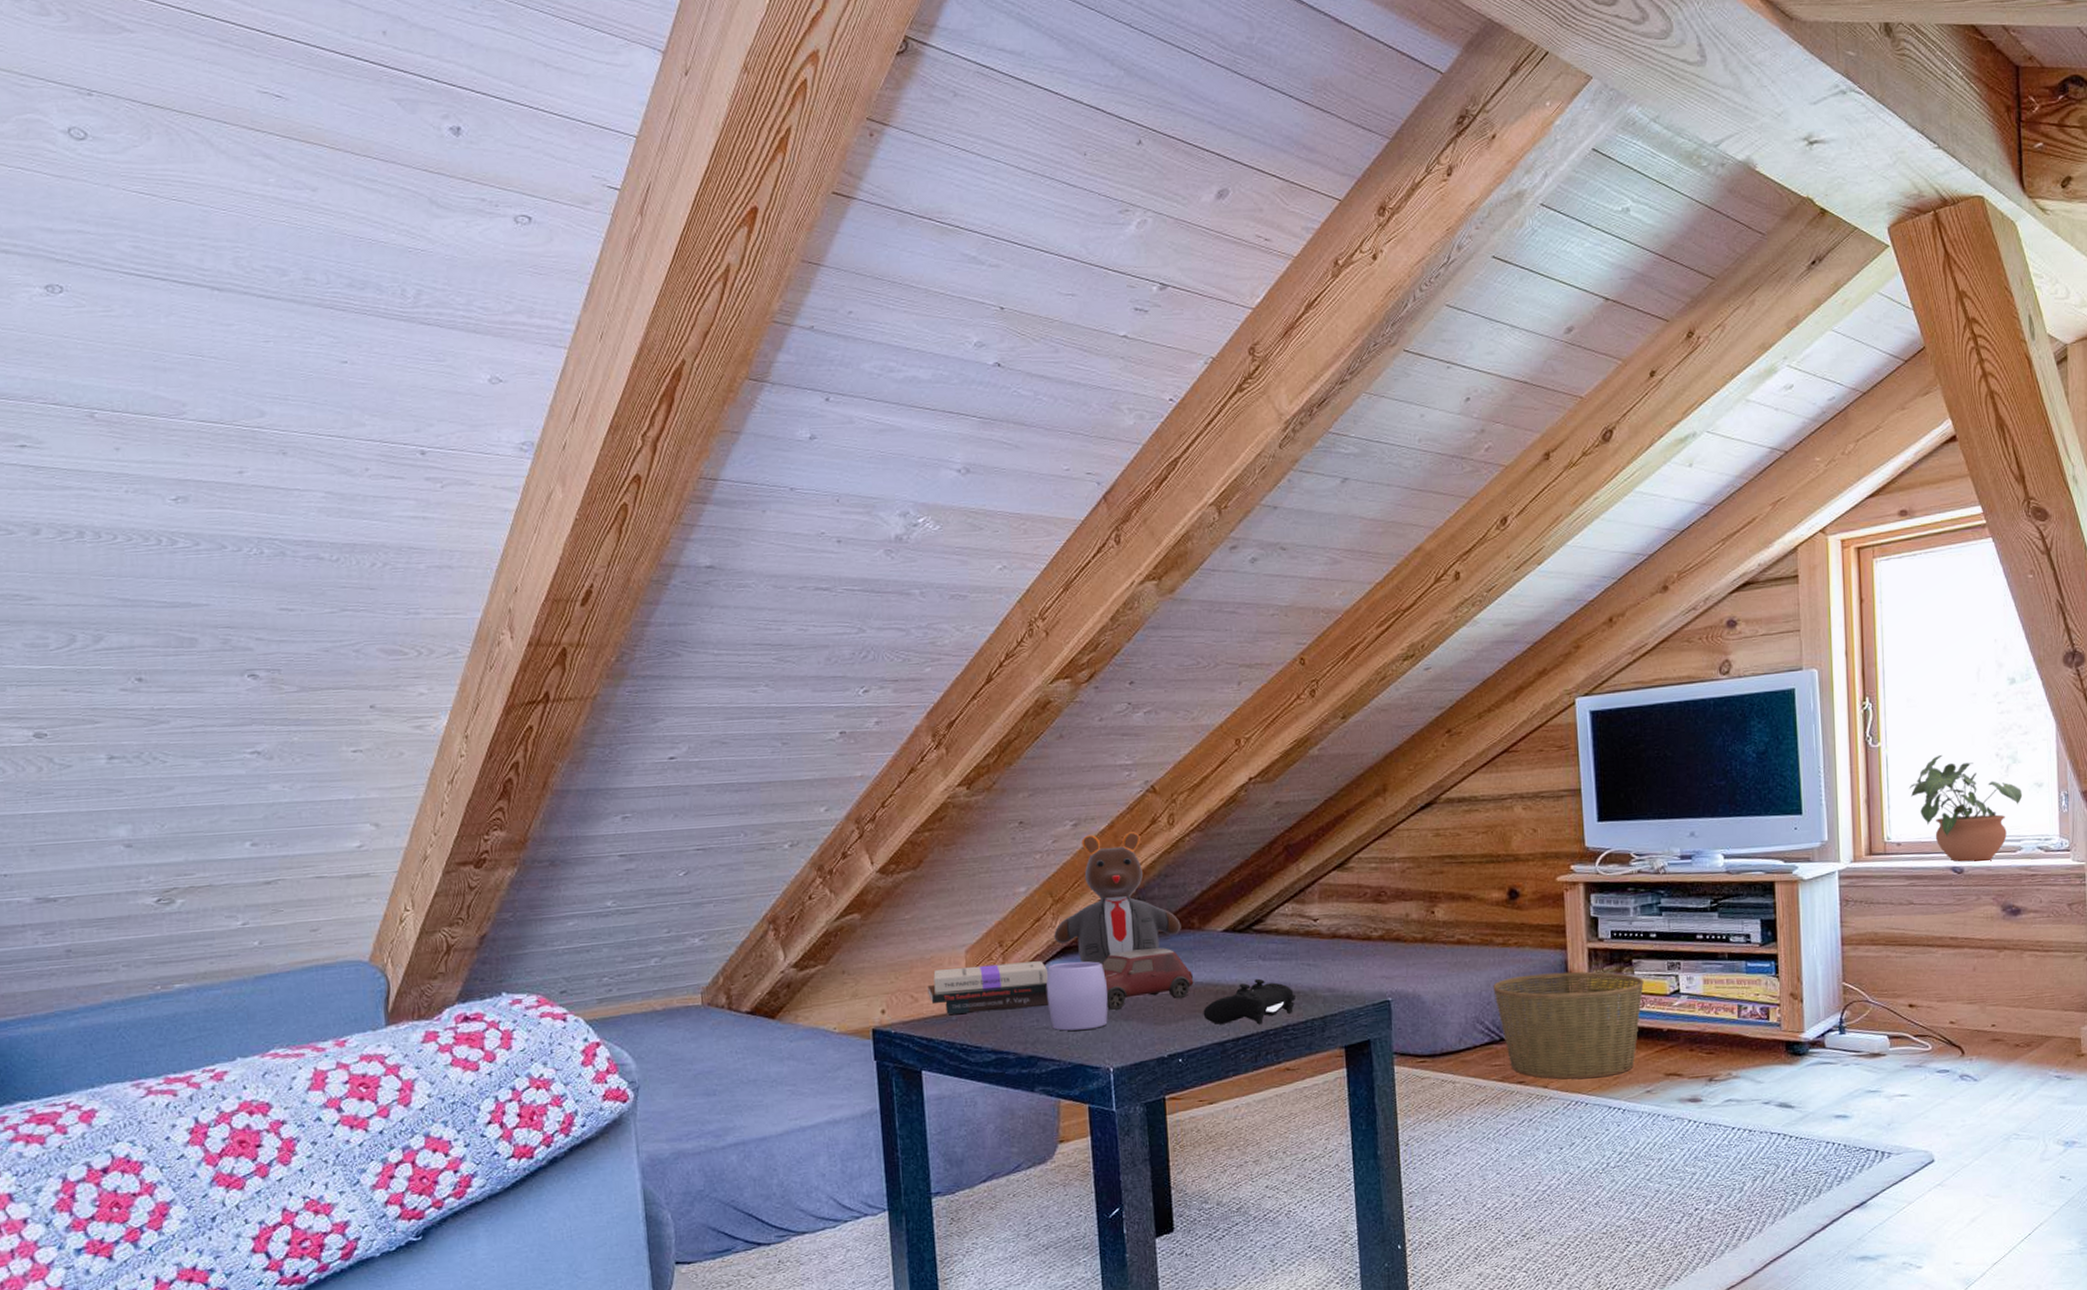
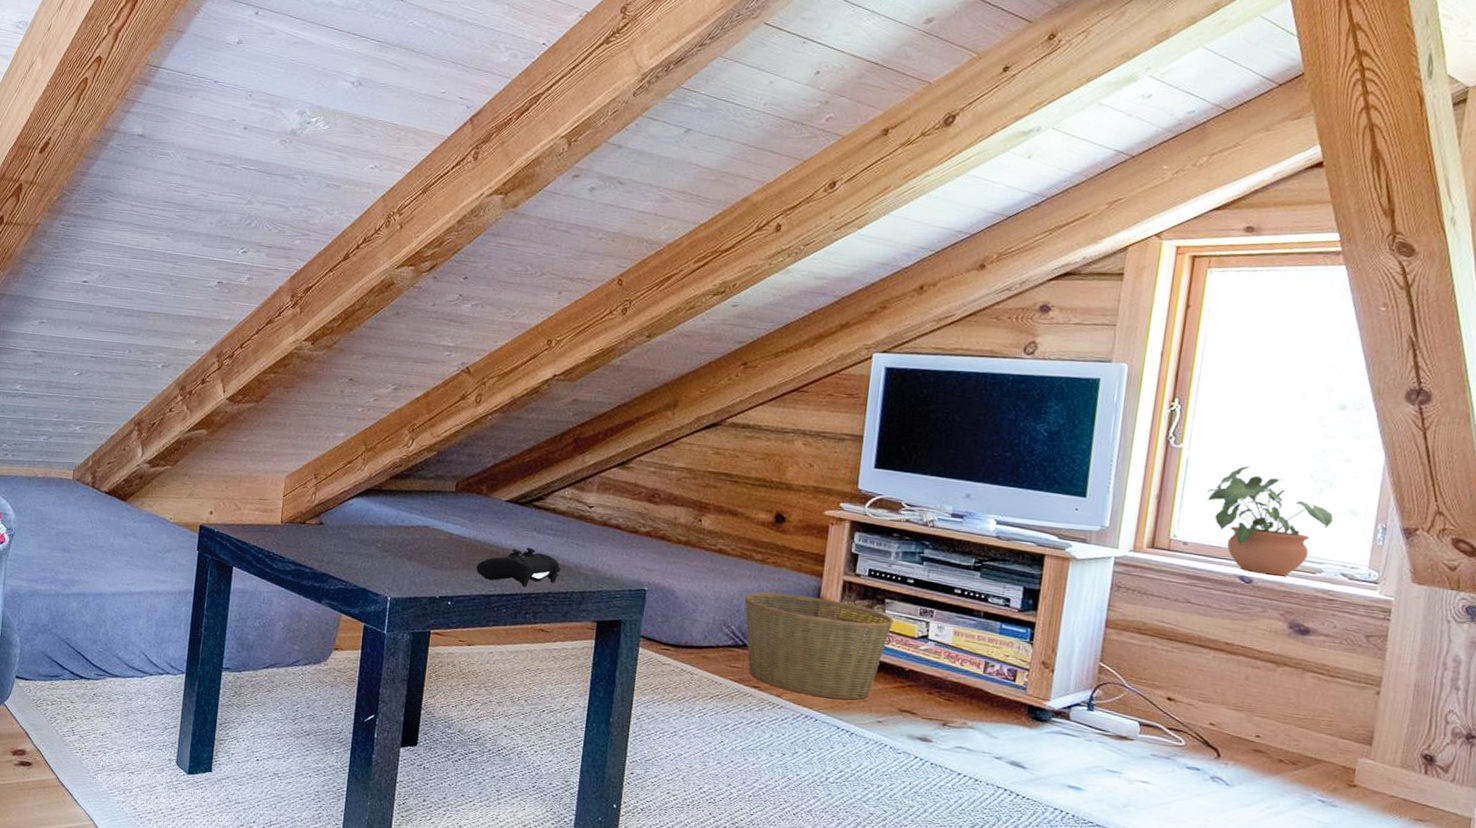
books: present [927,961,1050,1016] -> none [249,487,351,534]
mug: present [1045,961,1109,1031] -> none [345,501,399,562]
teddy bear: present [1054,832,1181,965] -> none [361,399,471,509]
toy car: present [1101,948,1194,1010] -> none [395,501,474,552]

